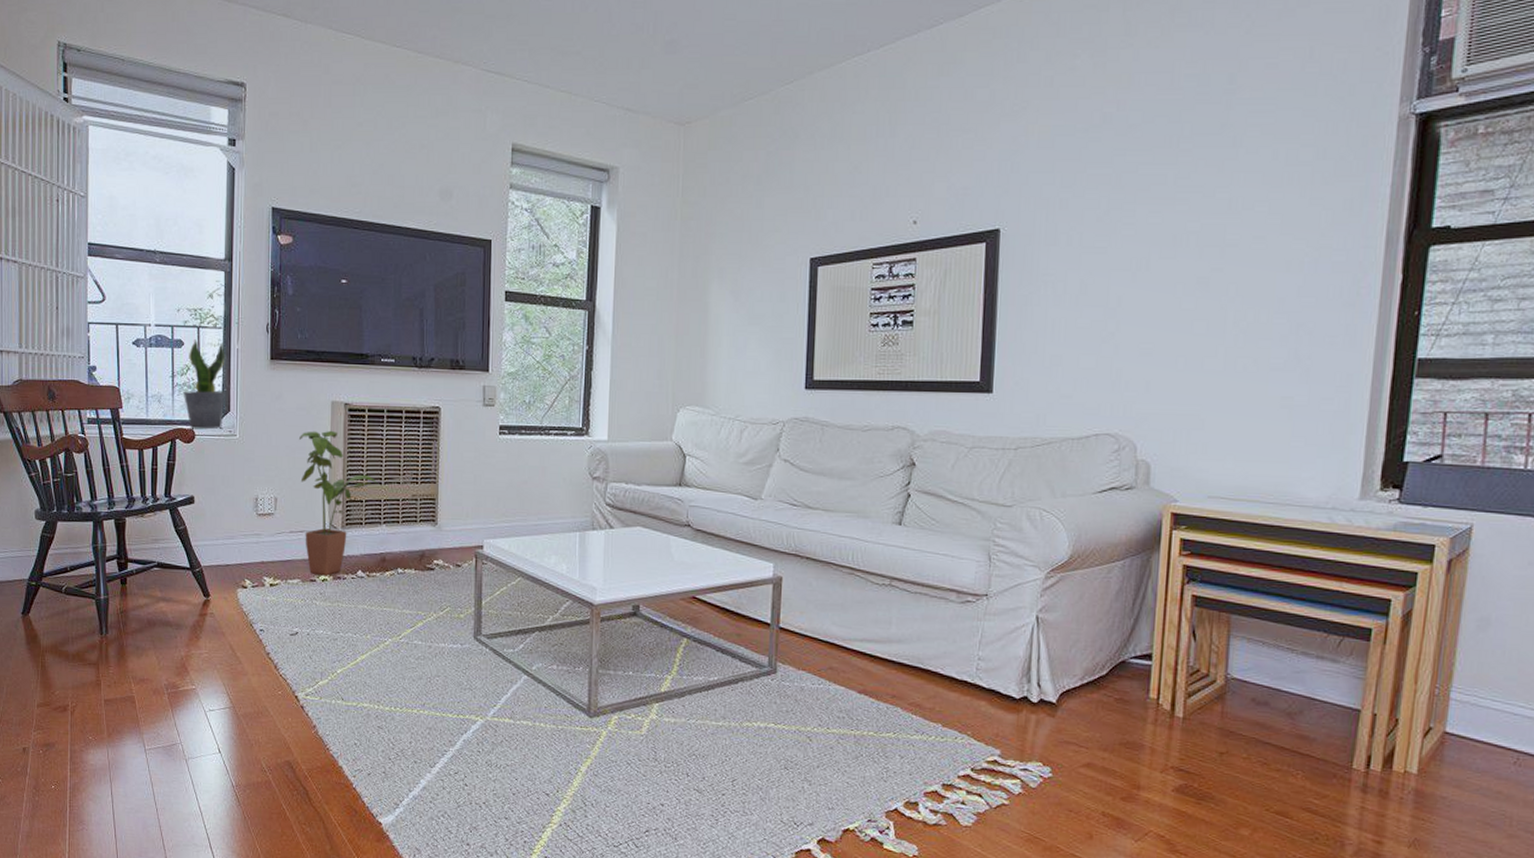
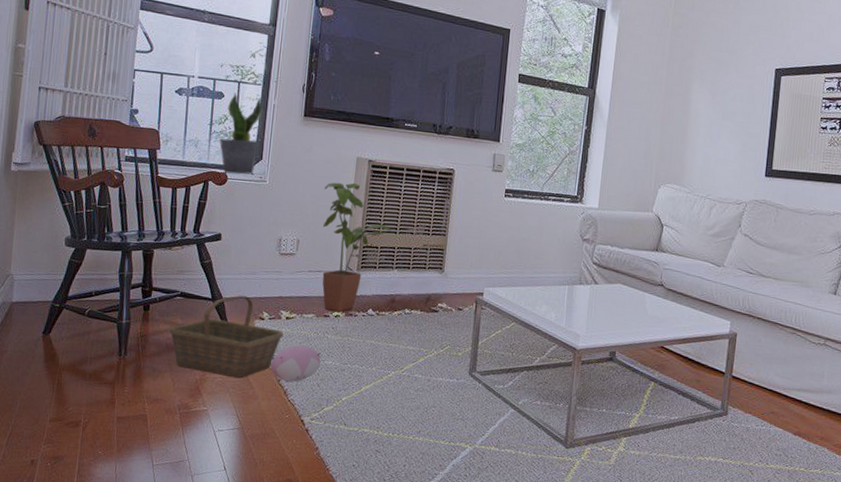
basket: none [148,562,268,653] -> present [168,295,283,378]
toy ball: none [258,614,311,655] -> present [270,345,321,382]

